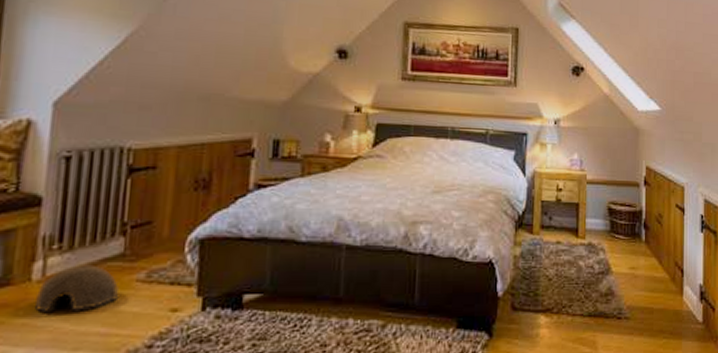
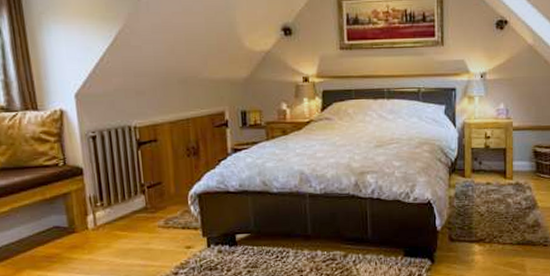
woven basket: present [35,265,119,314] -> none [94,216,149,252]

